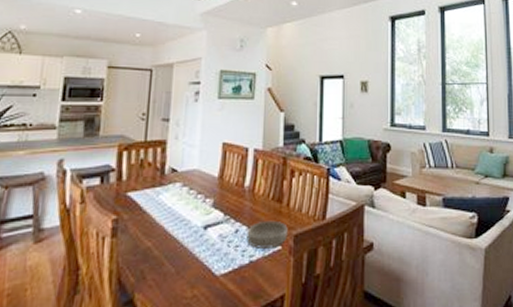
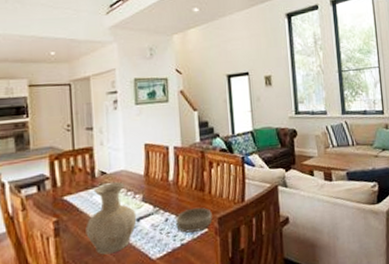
vase: none [146,182,204,264] -> present [85,182,137,255]

